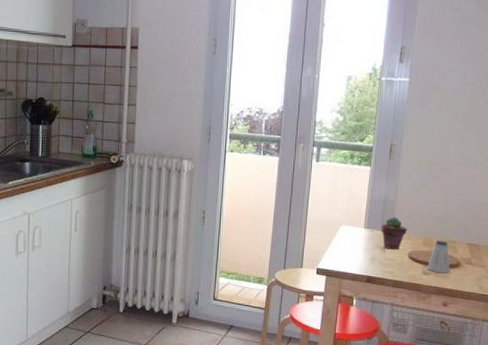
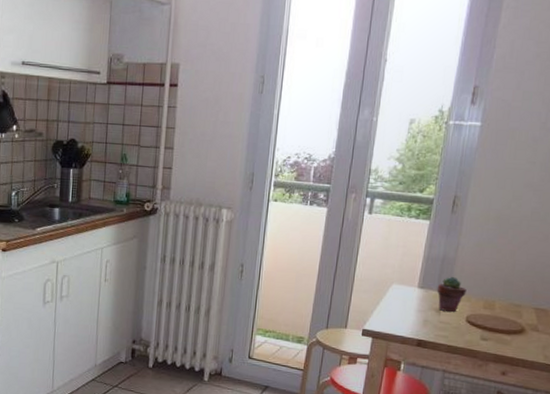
saltshaker: present [427,240,450,274] -> none [486,303,514,340]

